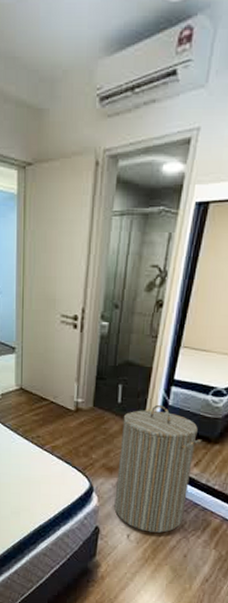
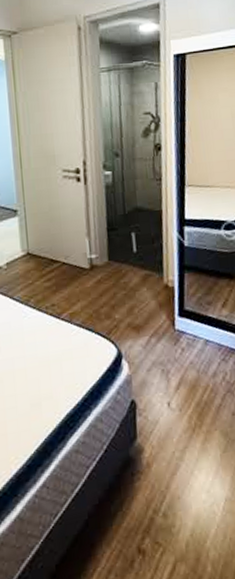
laundry hamper: present [114,404,202,533] -> none [141,247,225,395]

